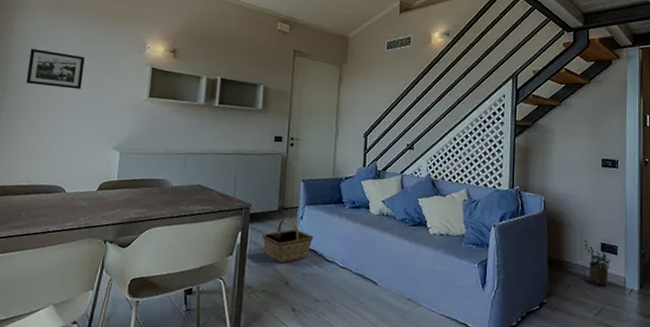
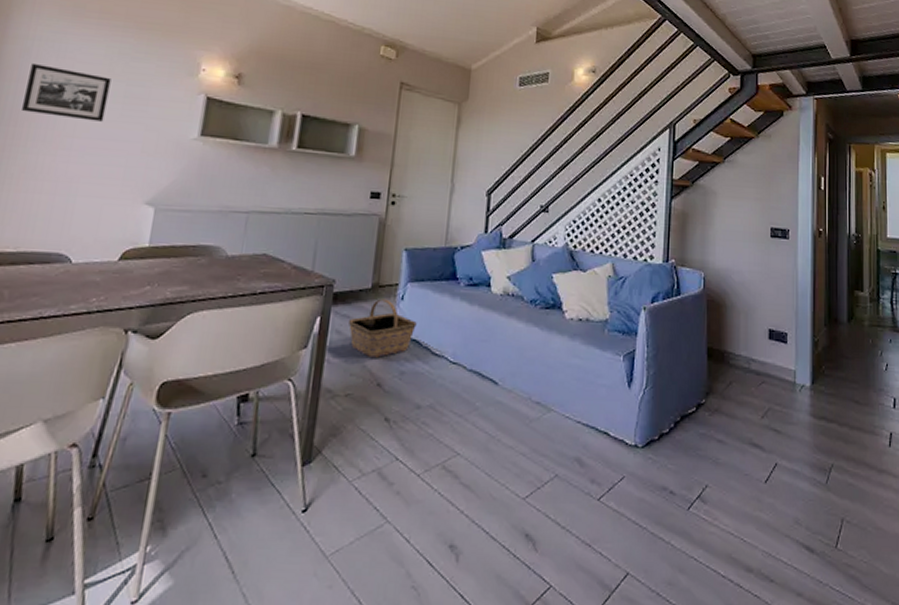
potted plant: present [583,240,612,285] -> none [749,326,780,381]

